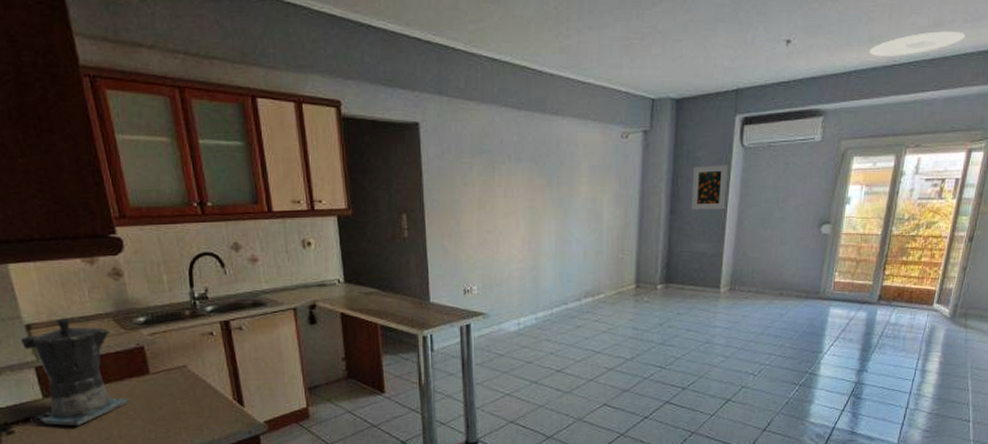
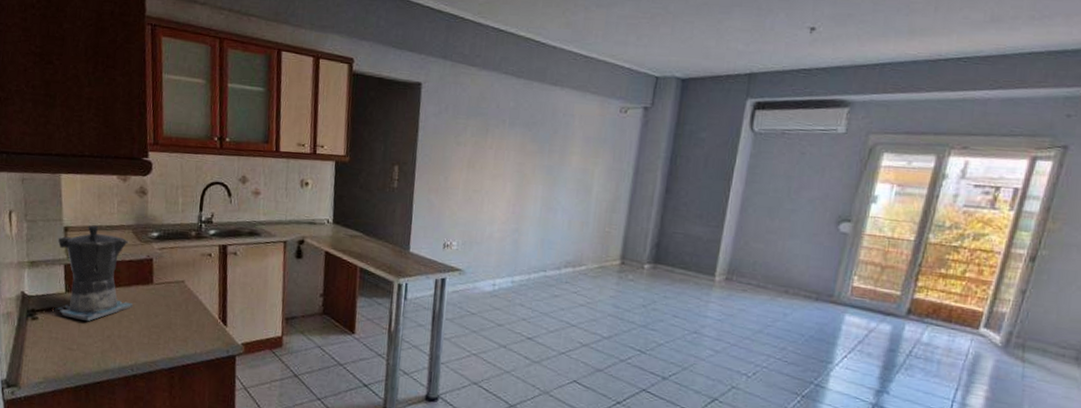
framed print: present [691,165,728,210] -> none [688,147,735,195]
ceiling light: present [869,31,966,57] -> none [909,27,1032,51]

